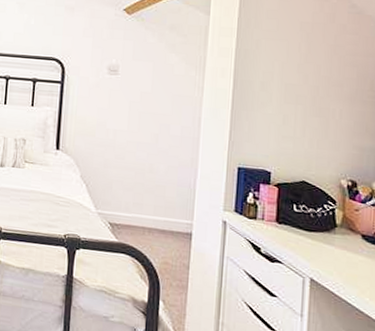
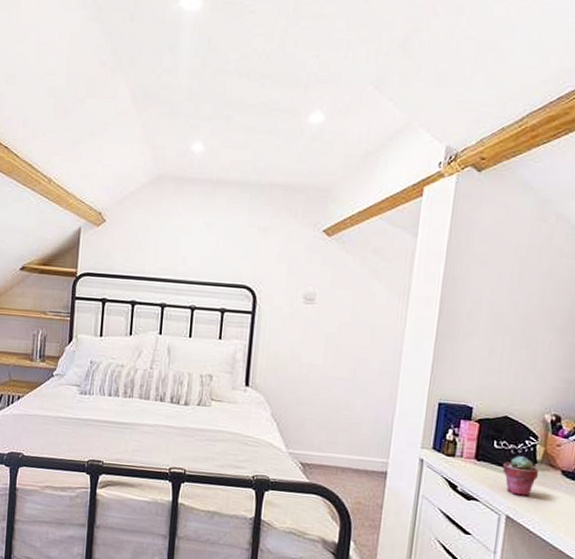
potted succulent: none [303,219,340,260] -> present [502,455,539,496]

